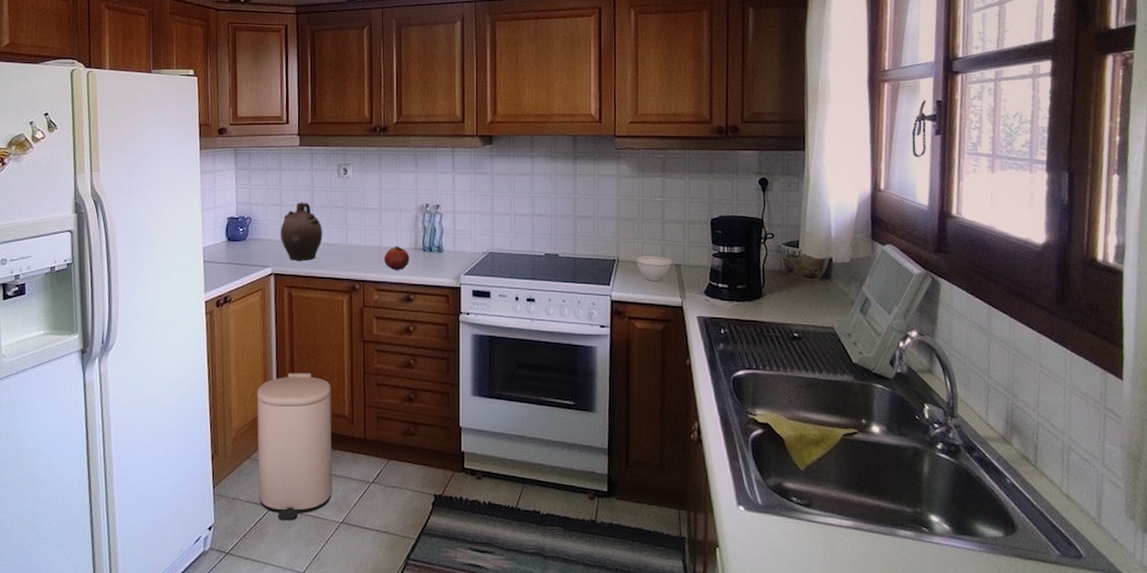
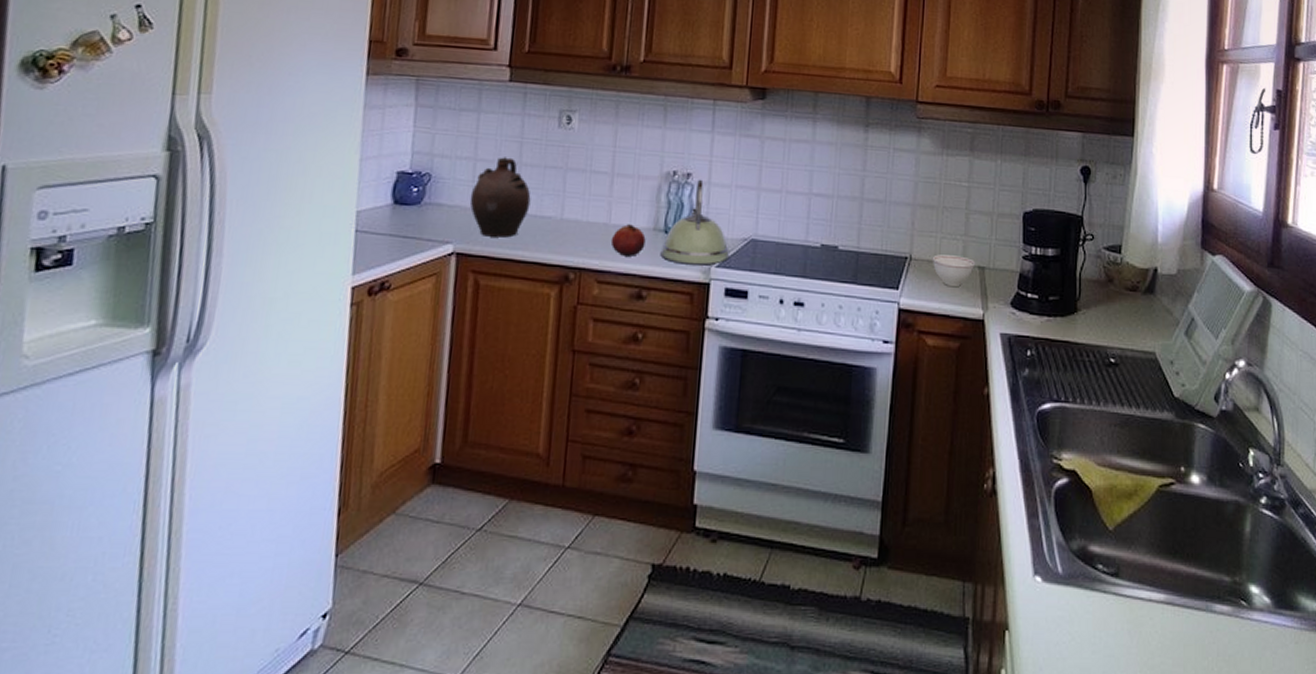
pedal bin: present [256,372,333,521] -> none [402,391,523,603]
kettle: none [421,209,474,274] -> present [660,179,730,266]

